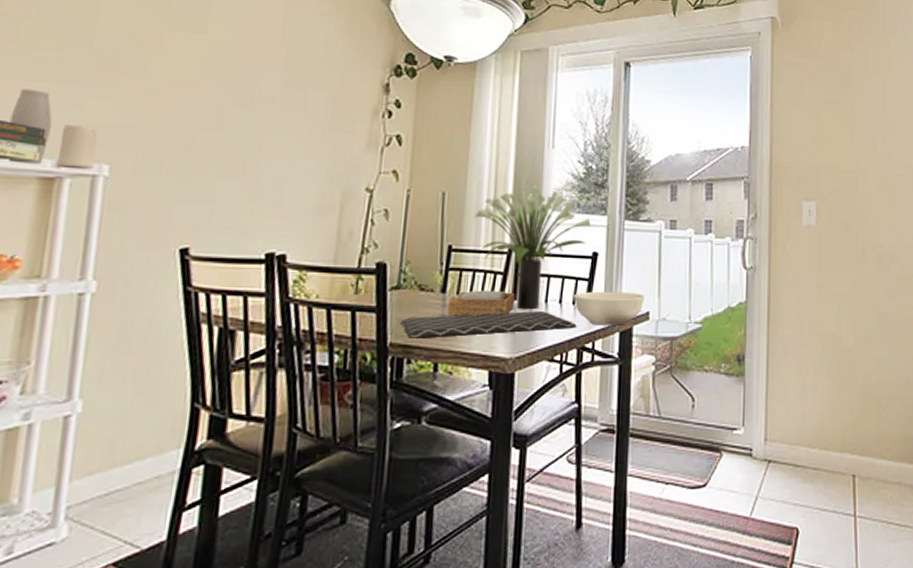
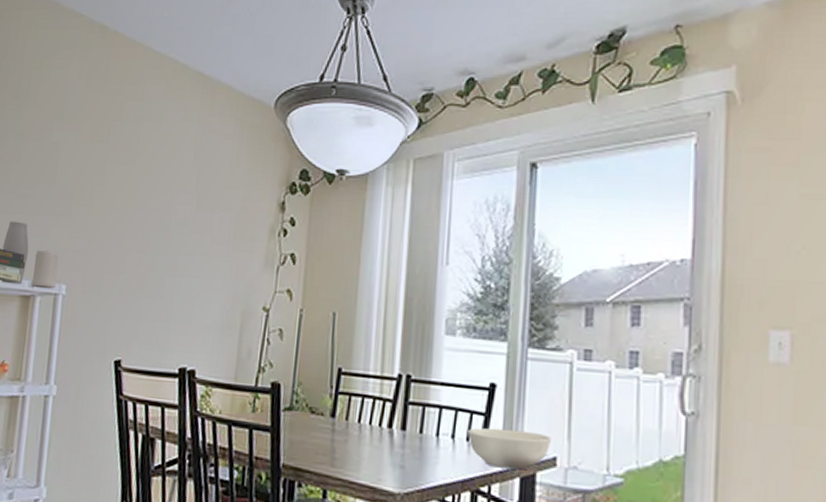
placemat: present [401,311,577,338] -> none [293,439,471,468]
napkin holder: present [447,290,516,316] -> none [336,417,405,445]
flower arrangement: present [473,185,591,309] -> none [363,306,489,442]

